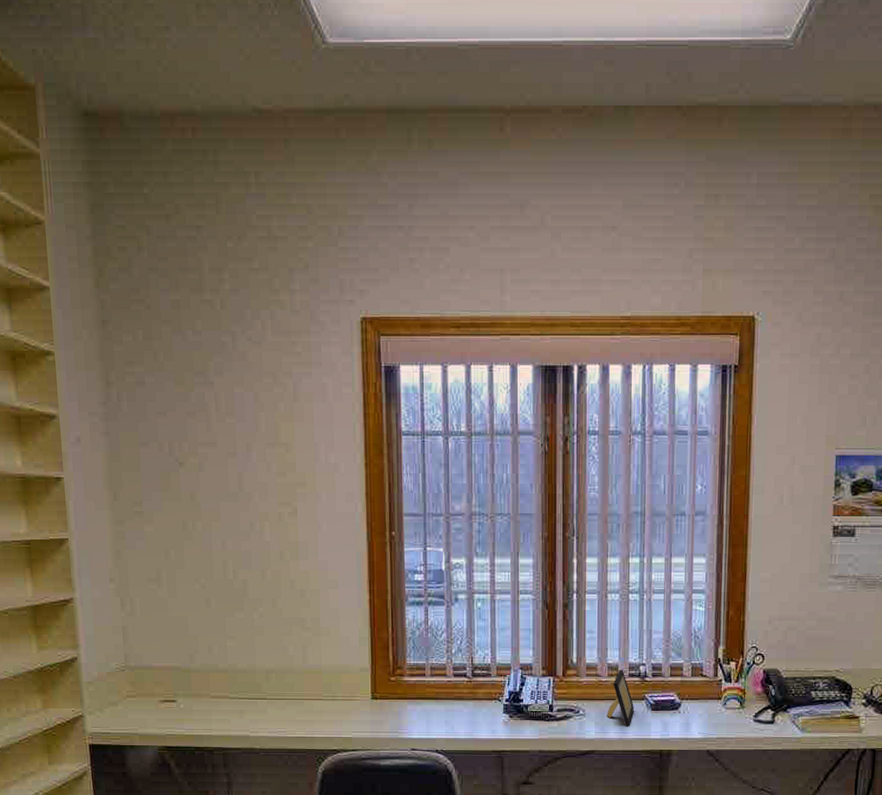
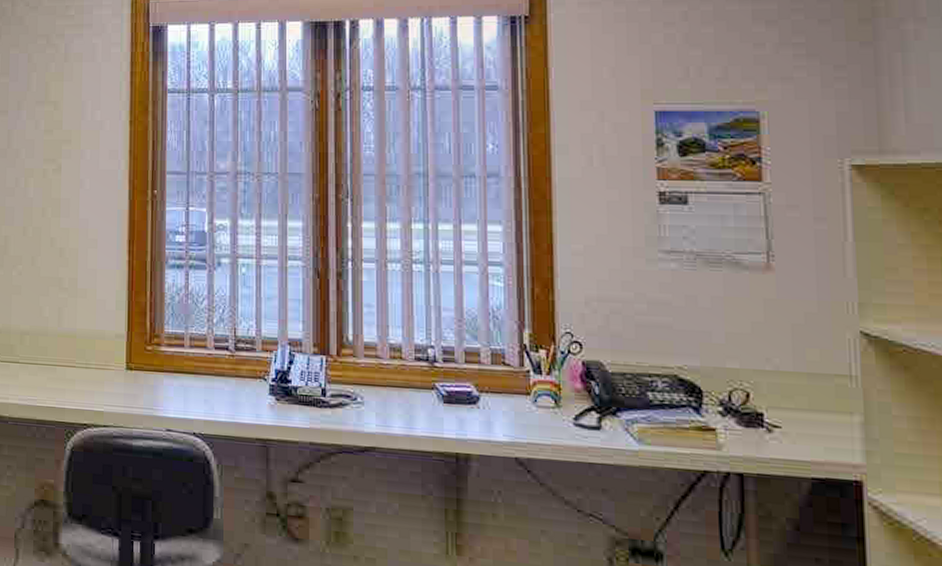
picture frame: present [607,669,635,727] -> none [389,351,423,421]

